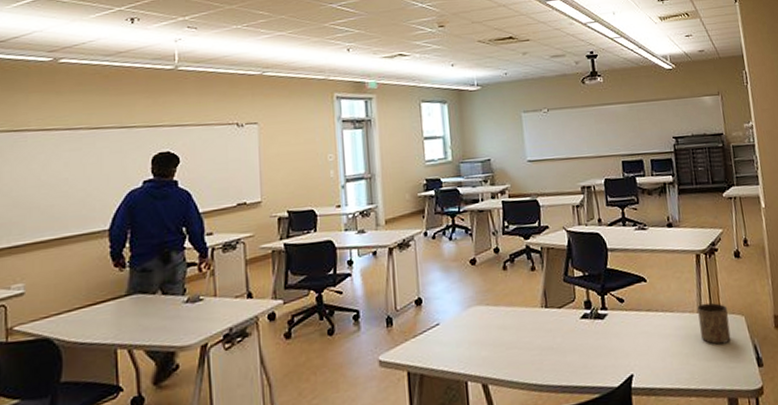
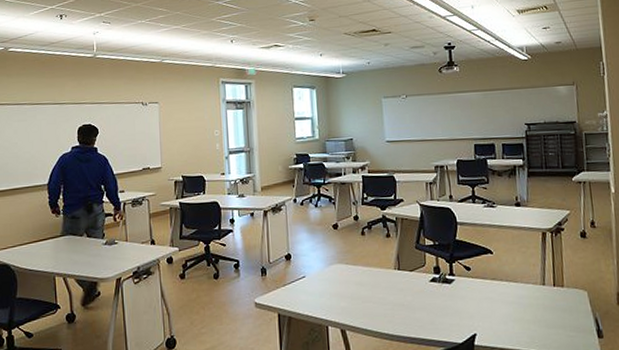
cup: present [697,302,731,345] -> none [540,276,573,315]

